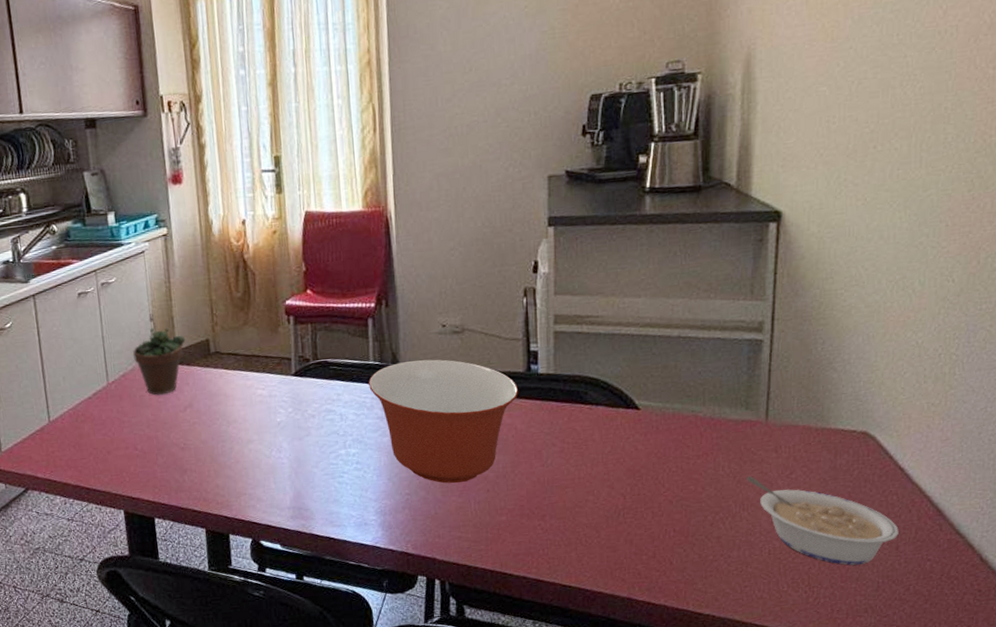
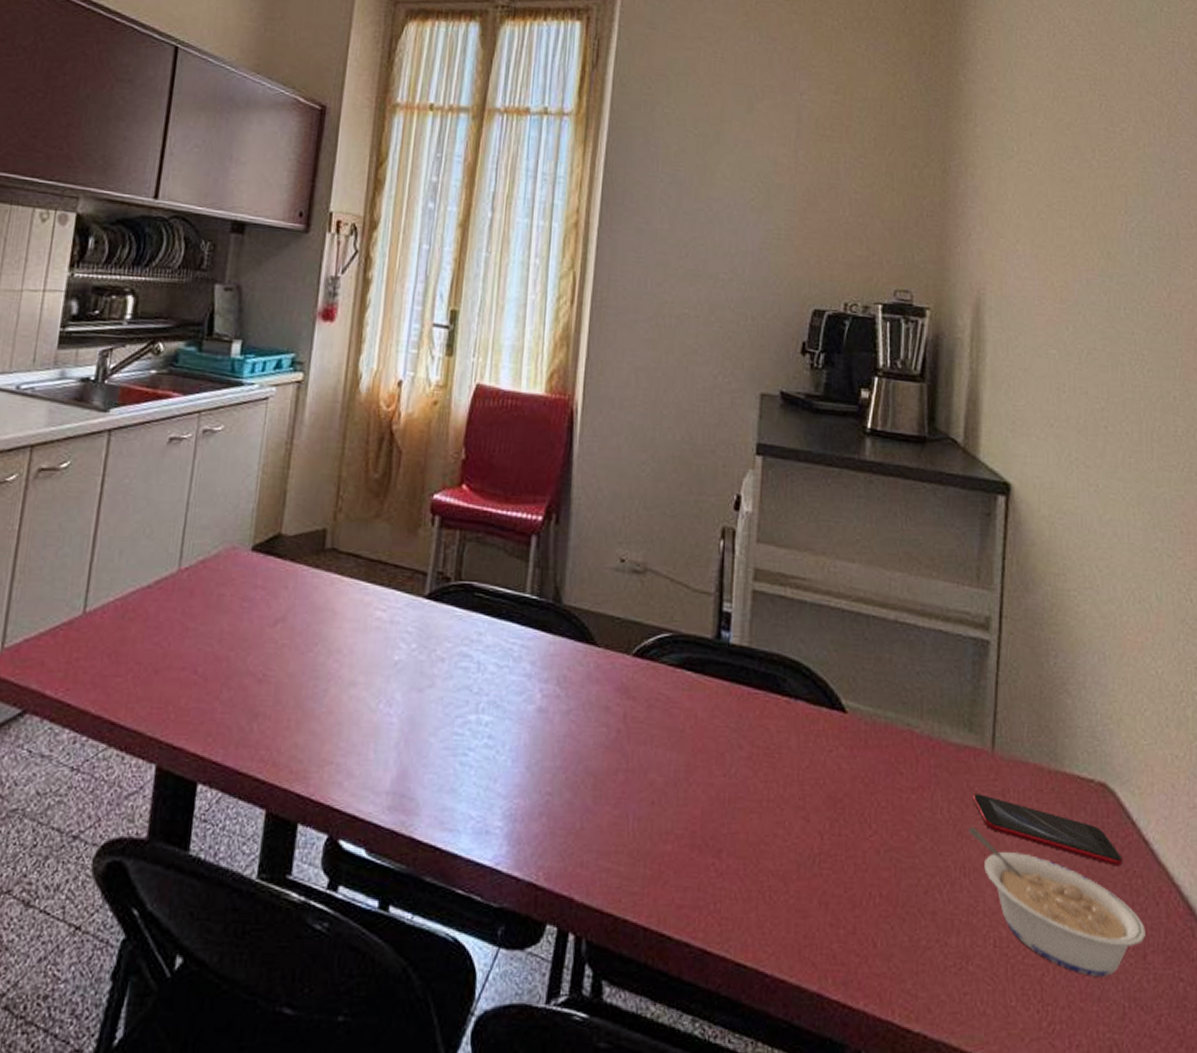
succulent plant: present [132,312,186,395] -> none [221,480,297,598]
mixing bowl: present [368,359,519,484] -> none [520,600,704,787]
smartphone: none [749,452,882,490] -> present [972,794,1124,867]

